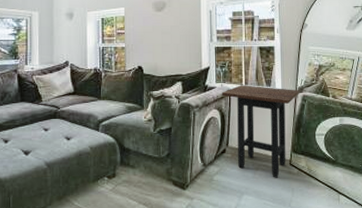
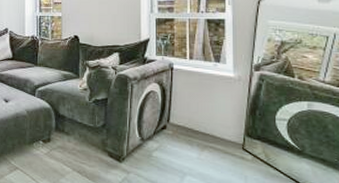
side table: present [221,85,300,178] -> none [162,59,257,162]

